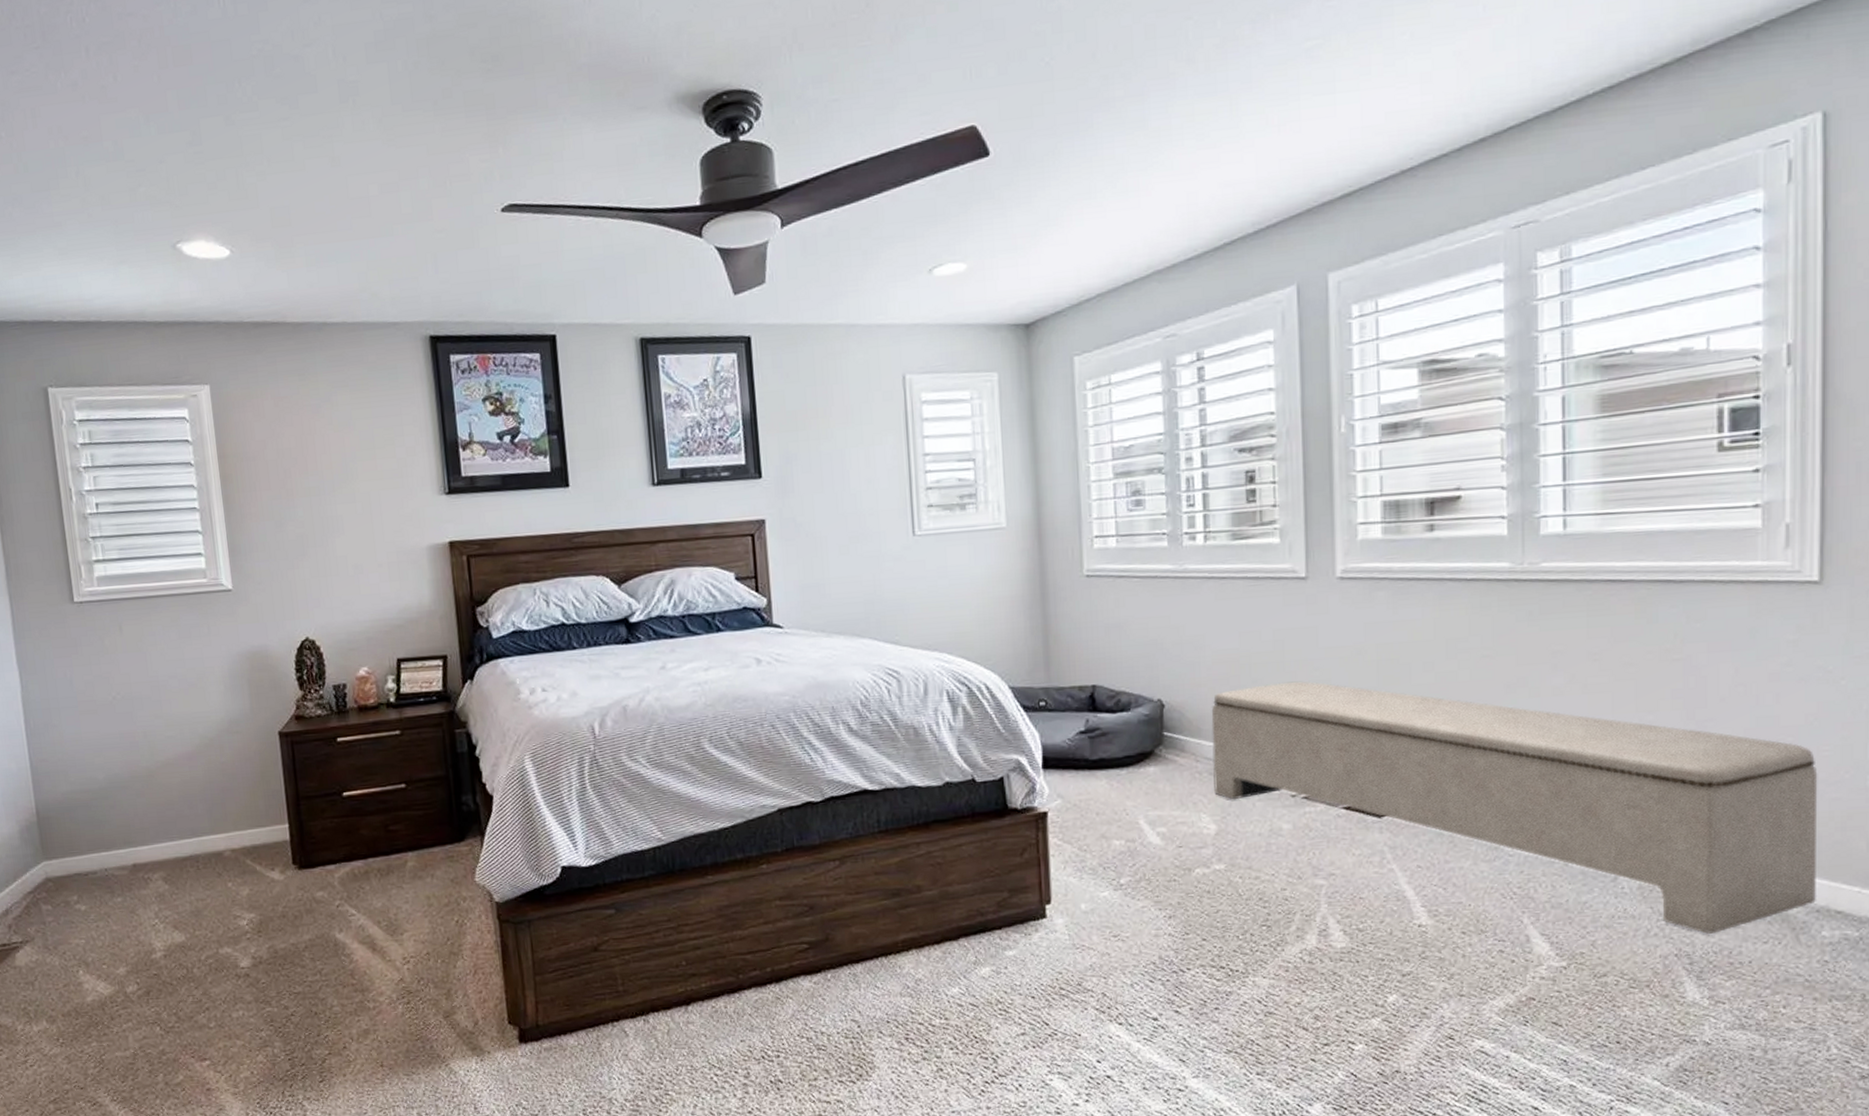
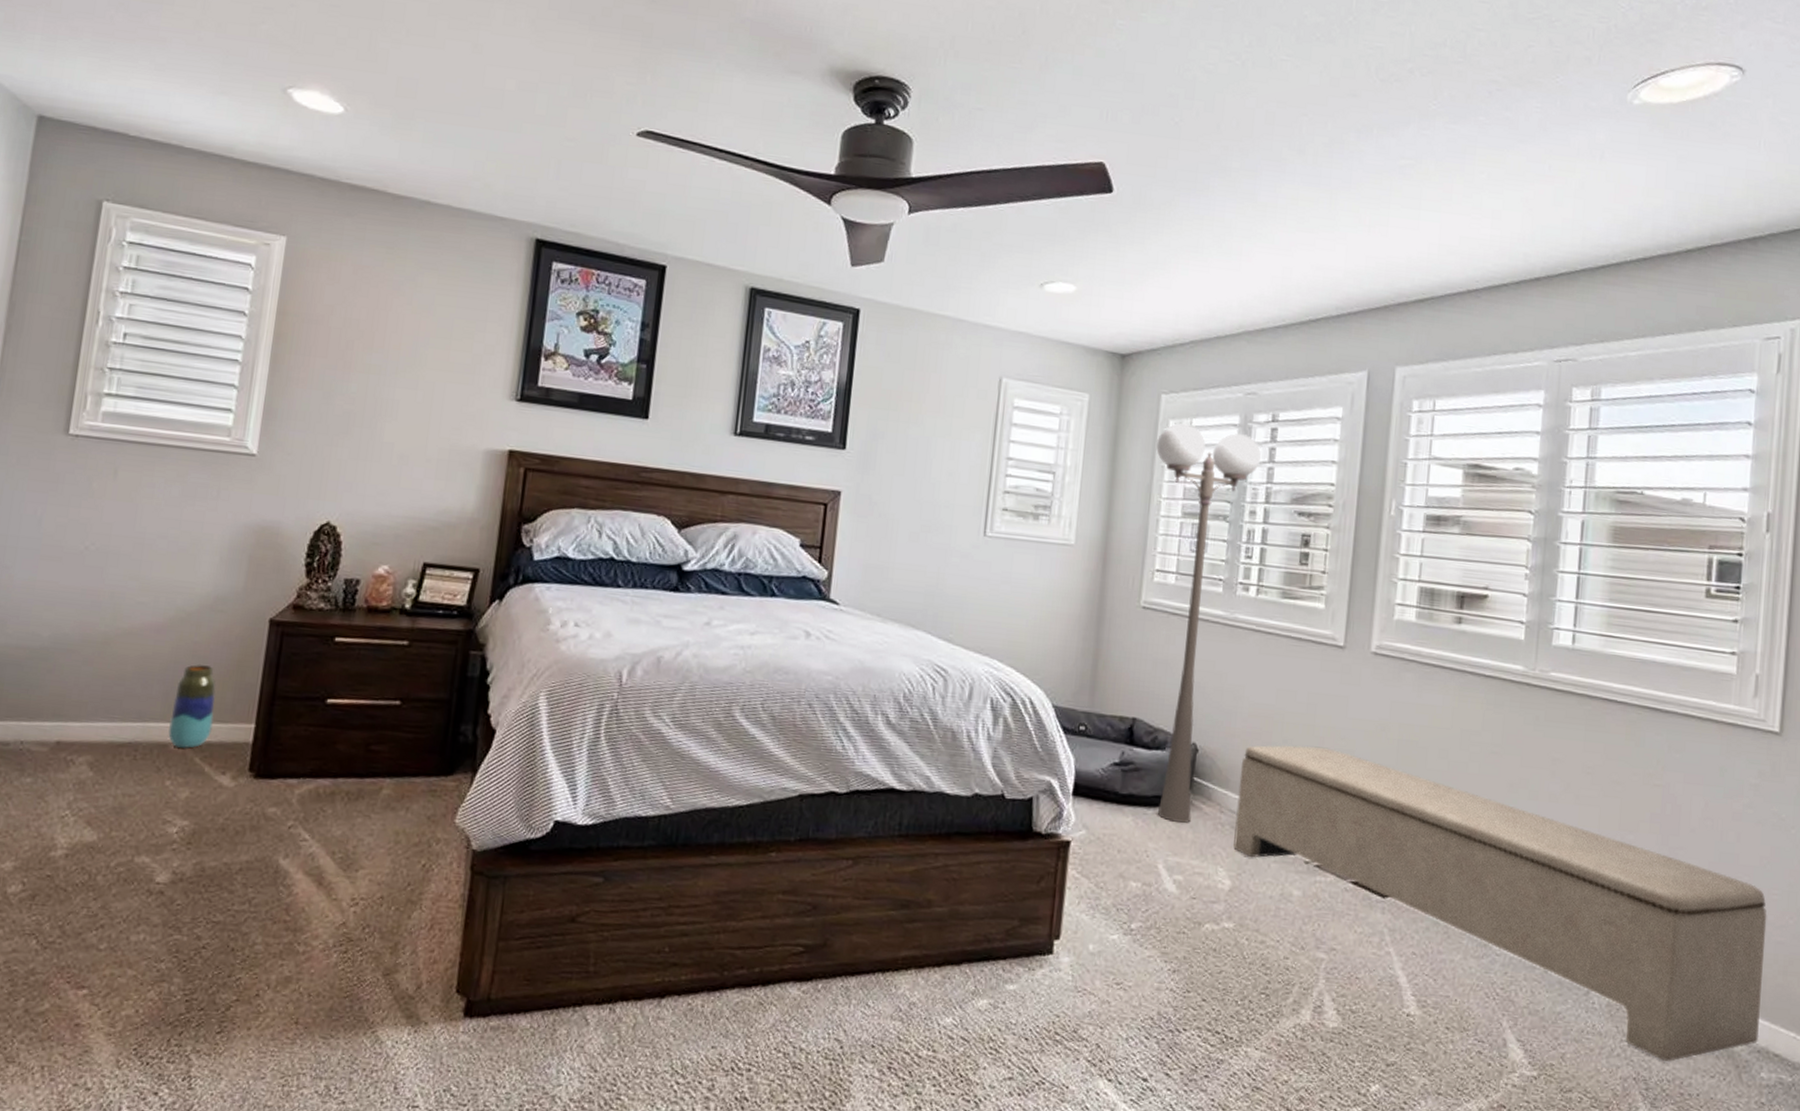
vase: none [216,781,254,854] -> present [168,664,216,749]
floor lamp: none [1076,380,1191,778] -> present [1156,422,1262,823]

